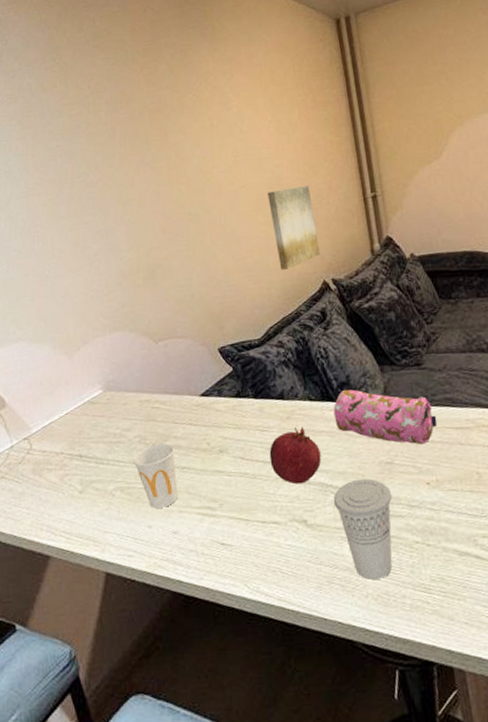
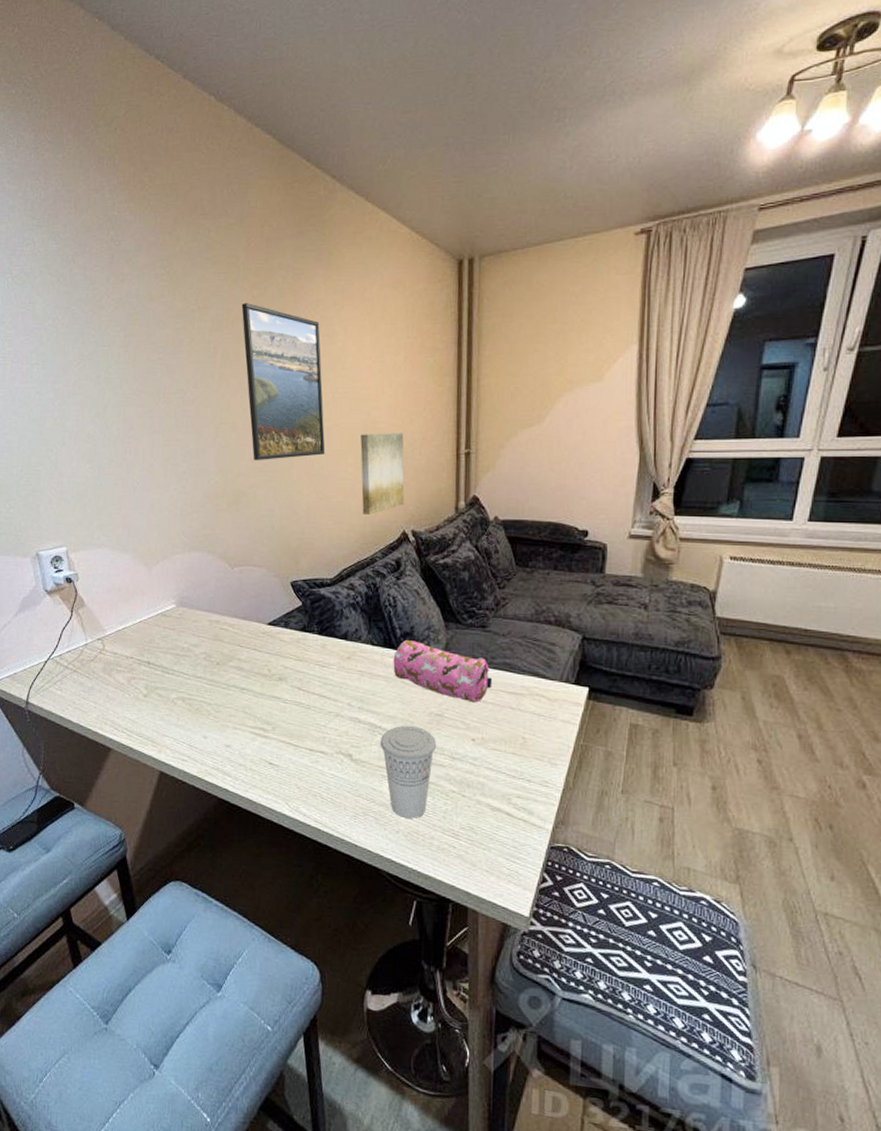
cup: present [133,444,178,508] -> none [196,663,237,722]
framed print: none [134,82,235,232] -> present [241,303,325,460]
fruit: present [269,426,322,485] -> none [325,668,375,721]

